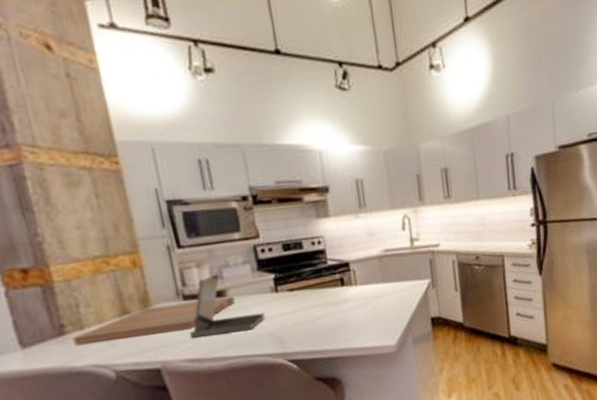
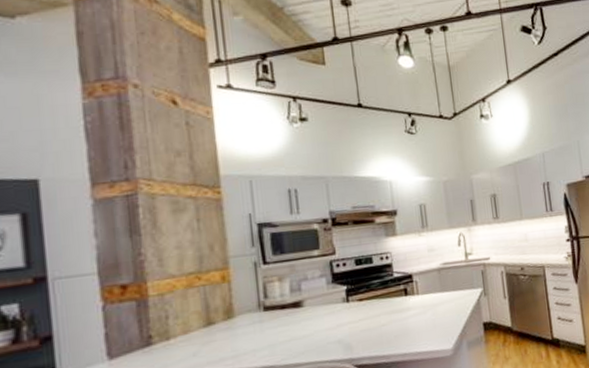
cutting board: present [72,296,235,346] -> none [158,306,310,356]
tablet stand: present [190,272,266,338] -> none [267,285,336,346]

